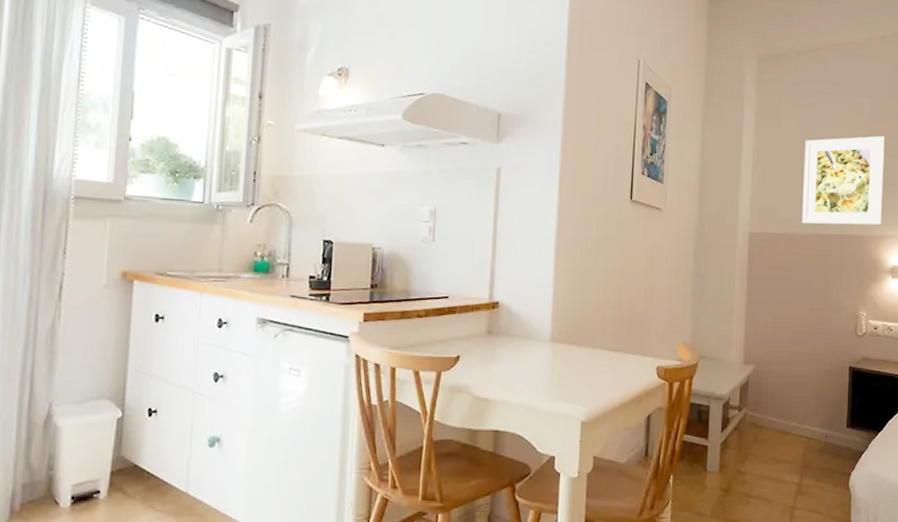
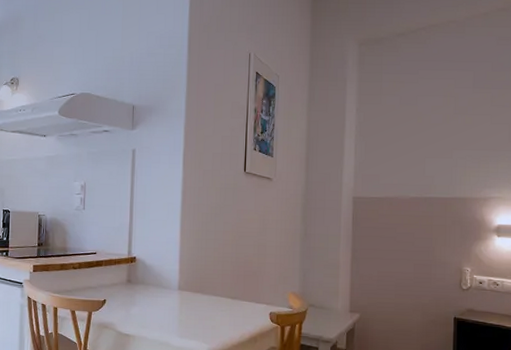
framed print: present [802,136,885,226] -> none [404,105,488,189]

